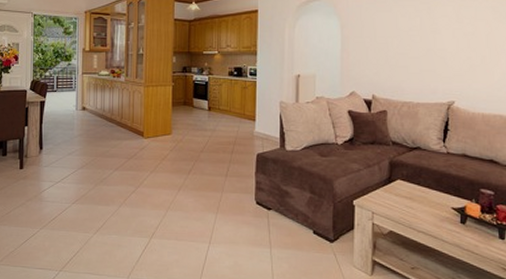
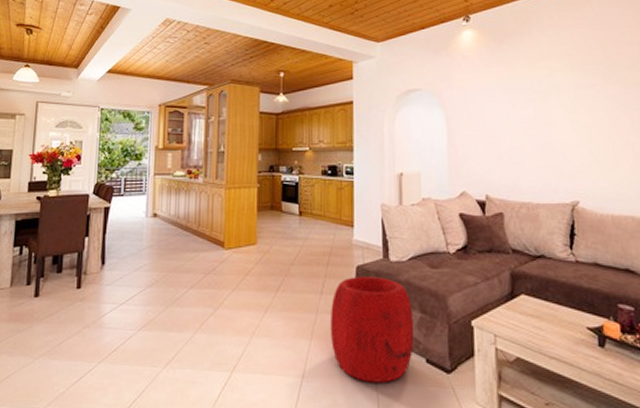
pouf: none [233,163,304,249] -> present [329,277,415,383]

